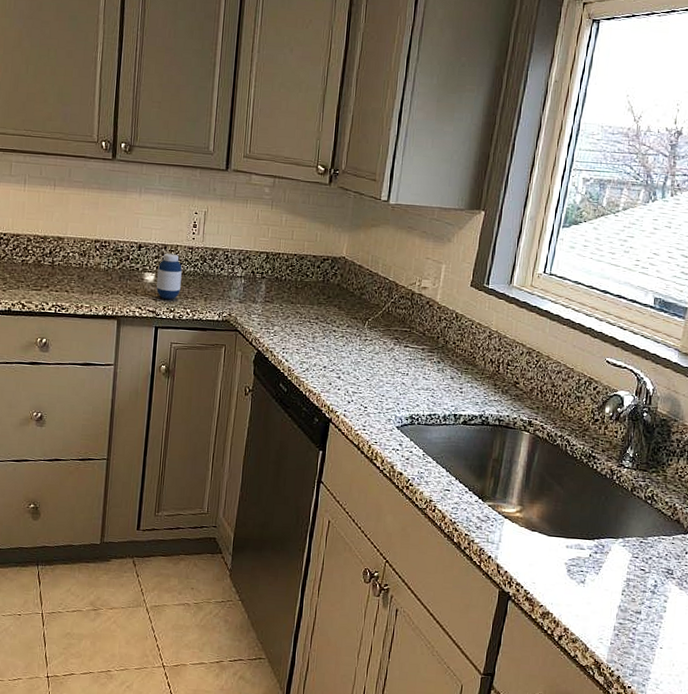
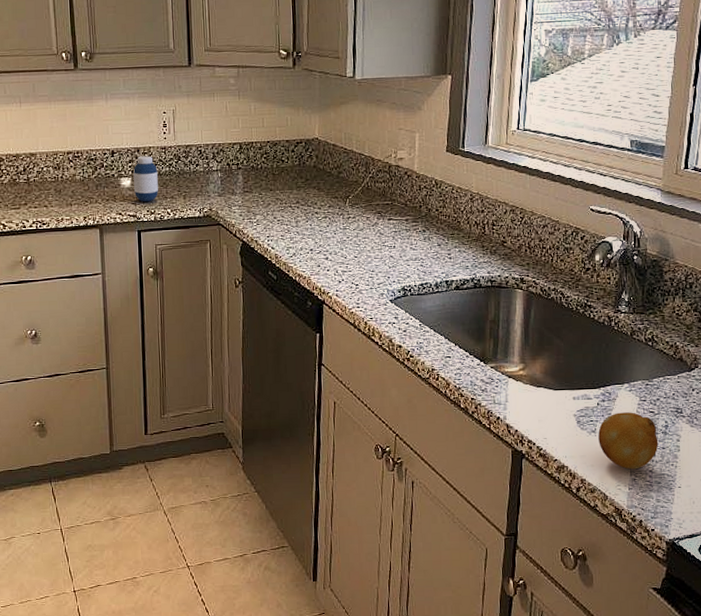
fruit: none [586,566,646,625] -> present [598,412,659,470]

